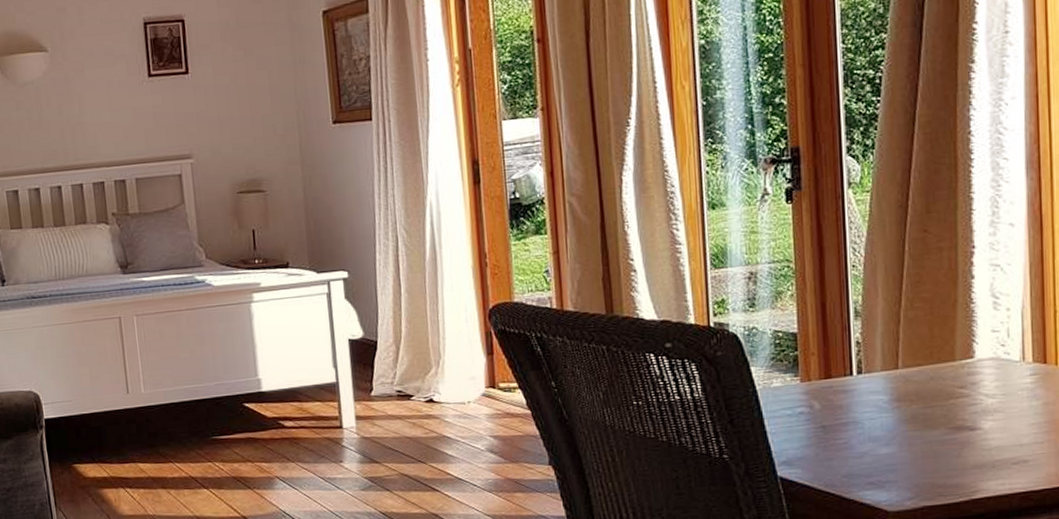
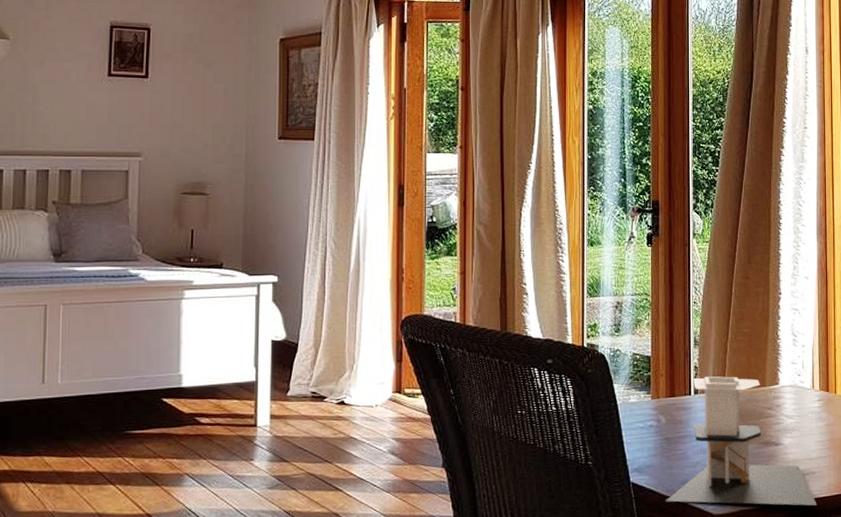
architectural model: none [823,351,1032,500] -> present [665,376,817,506]

